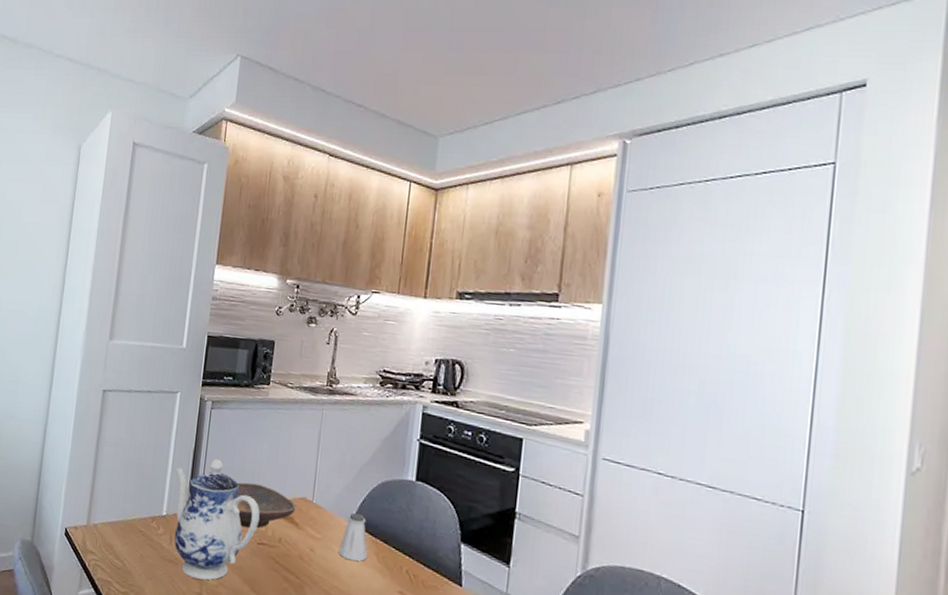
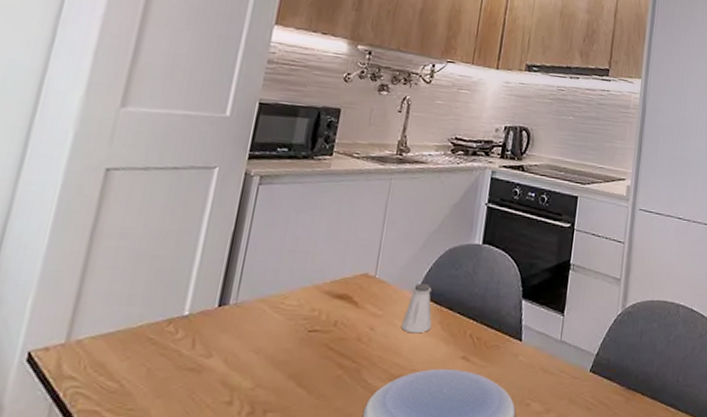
teapot: present [174,459,260,581] -> none [198,241,314,385]
decorative bowl: present [236,482,296,529] -> none [284,264,357,316]

